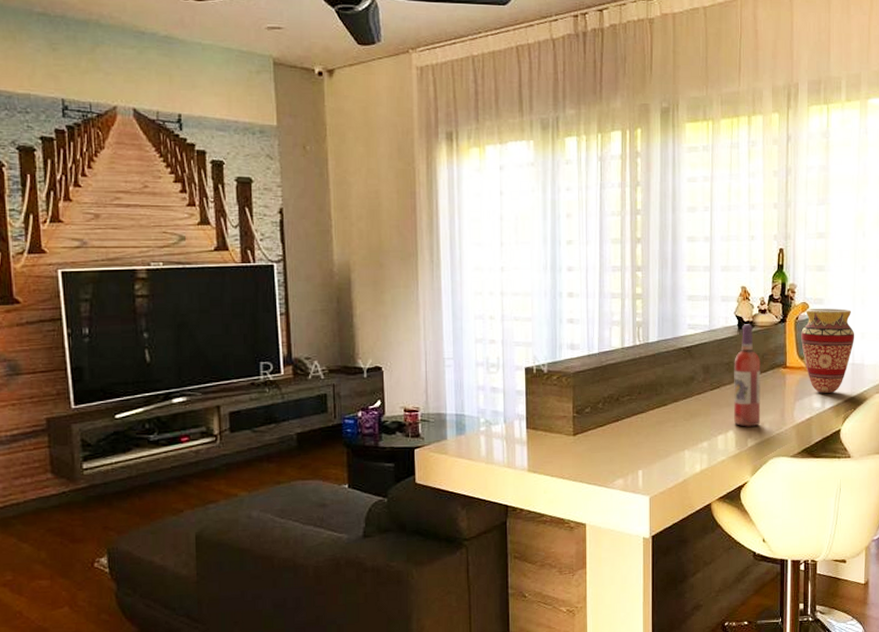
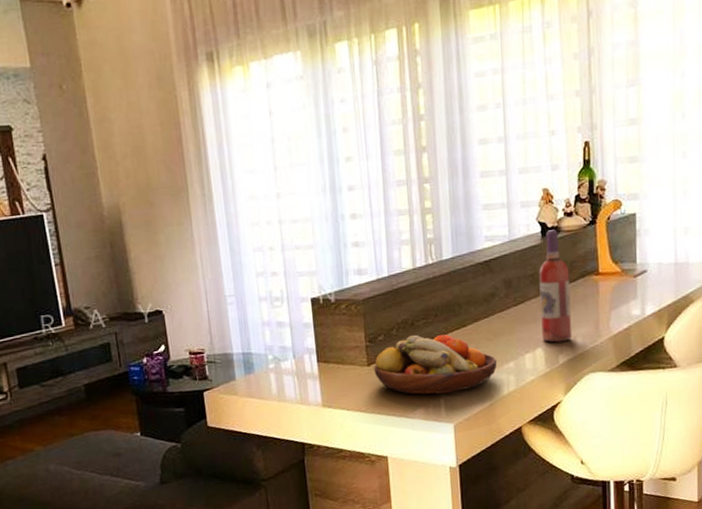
fruit bowl: none [579,410,693,467] -> present [373,334,497,395]
vase: present [801,308,855,393] -> none [614,202,677,299]

